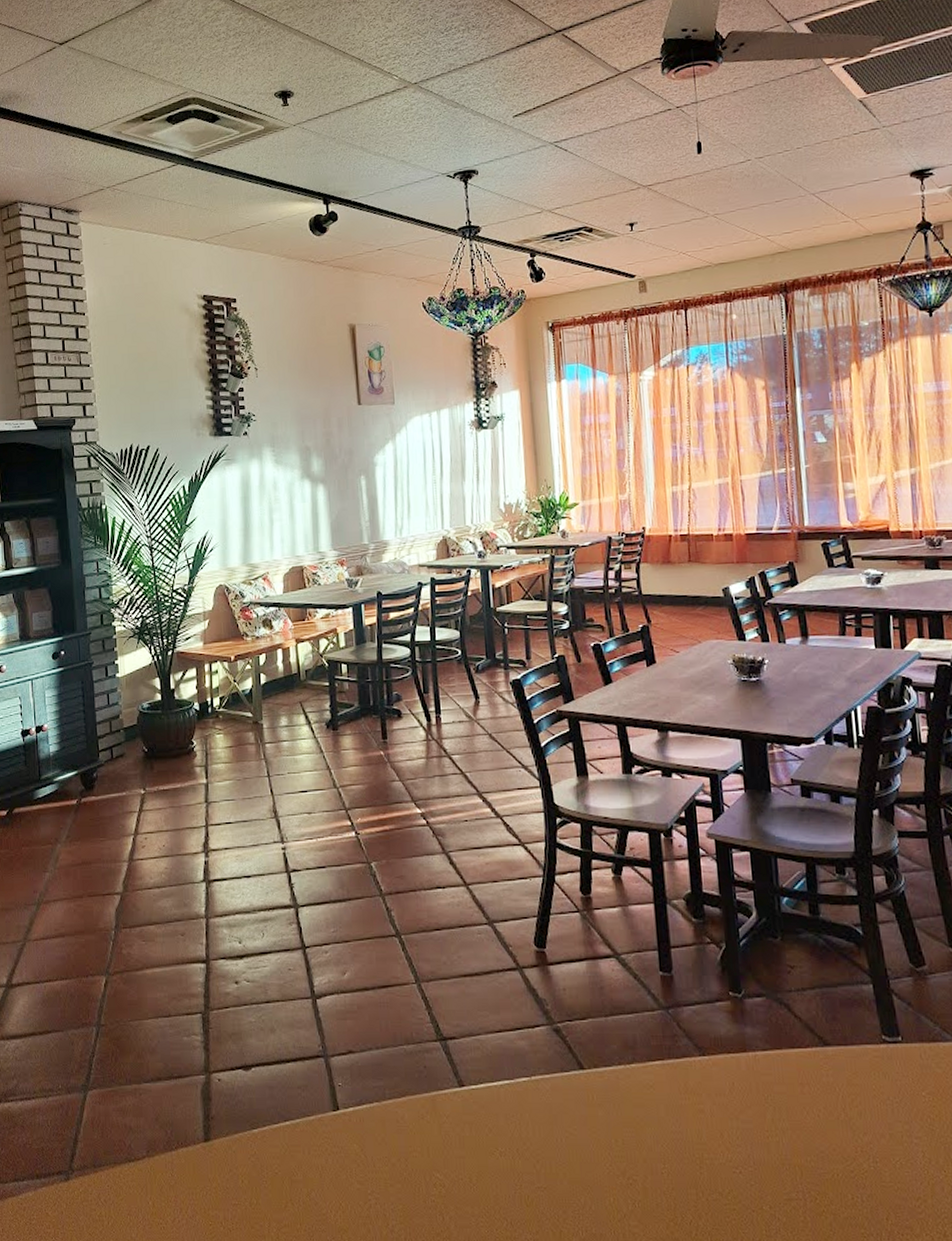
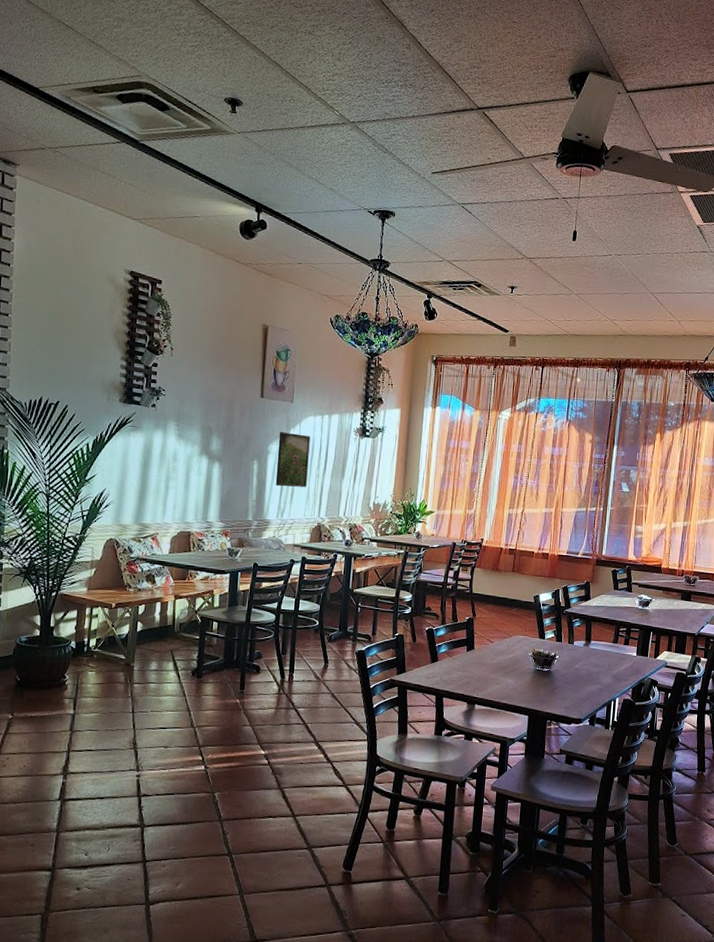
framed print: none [384,438,424,501] -> present [275,431,310,488]

